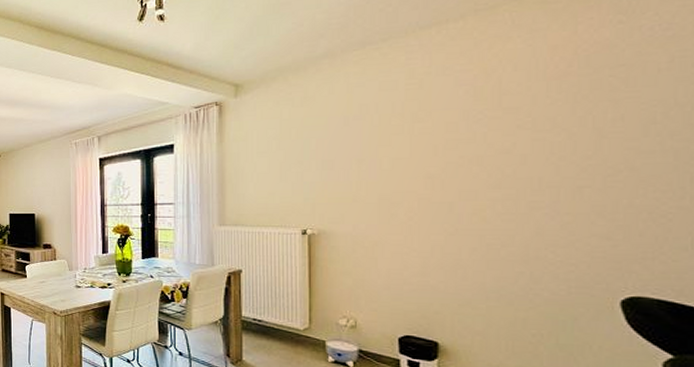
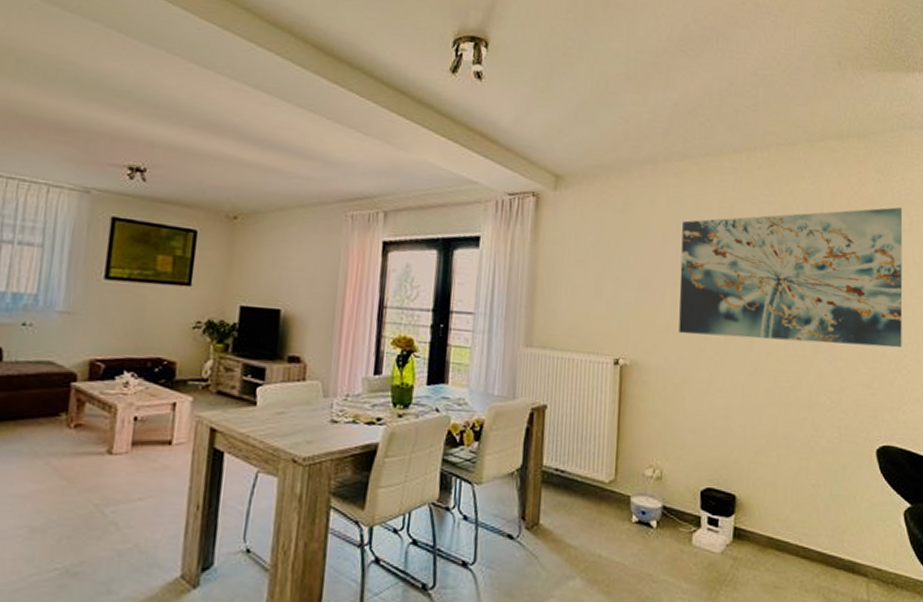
wall art: none [365,45,659,204] -> present [679,206,903,348]

